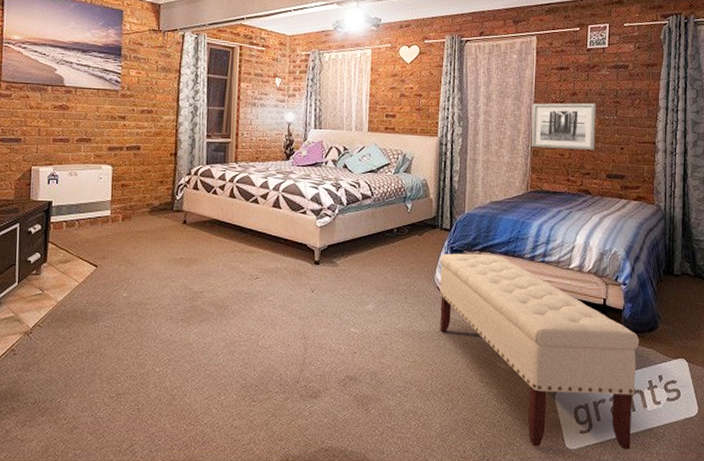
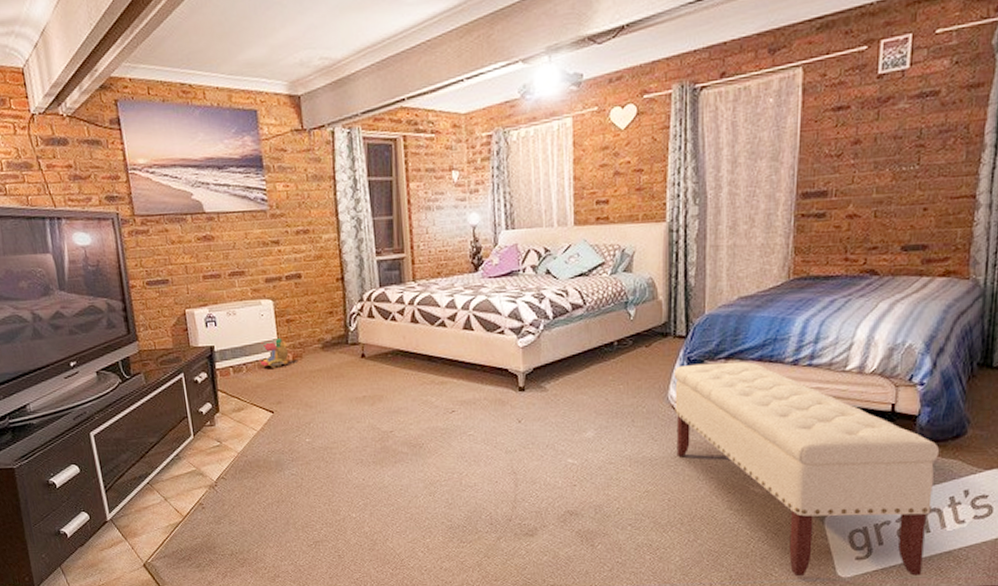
toy train: none [92,200,120,227] -> present [259,338,289,369]
wall art: present [531,103,596,150] -> none [793,150,890,222]

